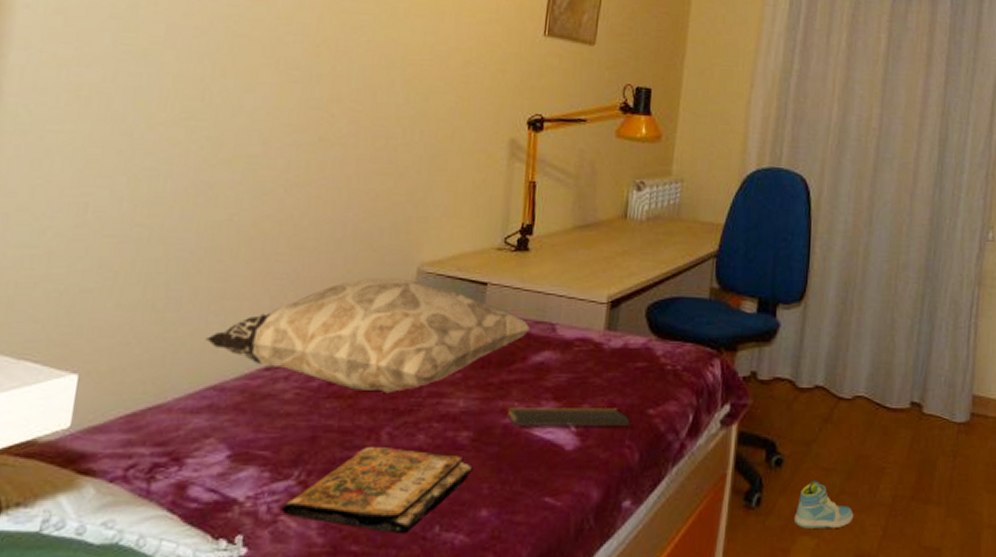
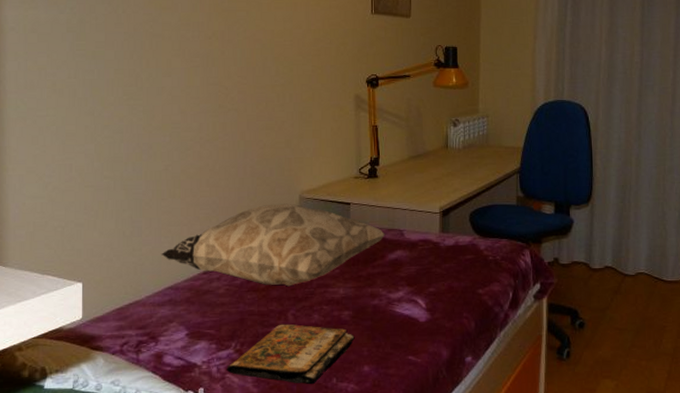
notepad: present [507,406,631,440] -> none [375,289,467,313]
sneaker: present [793,481,854,529] -> none [596,338,644,374]

